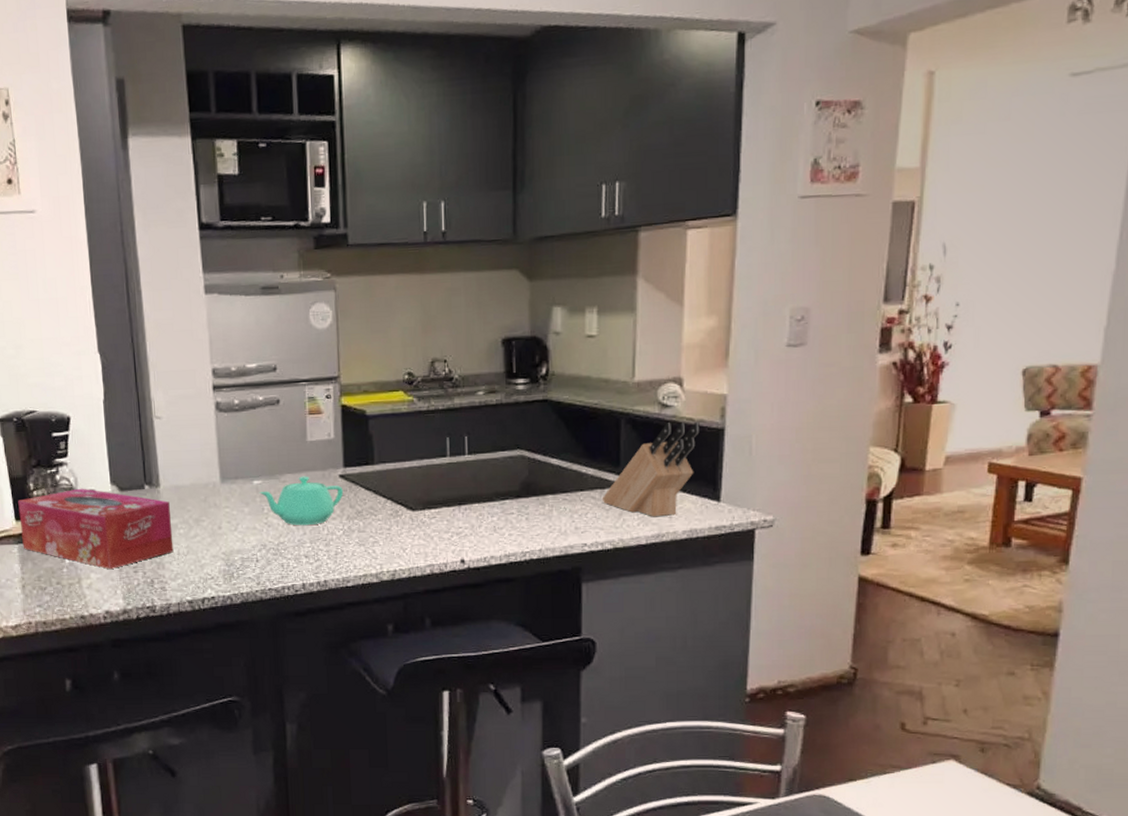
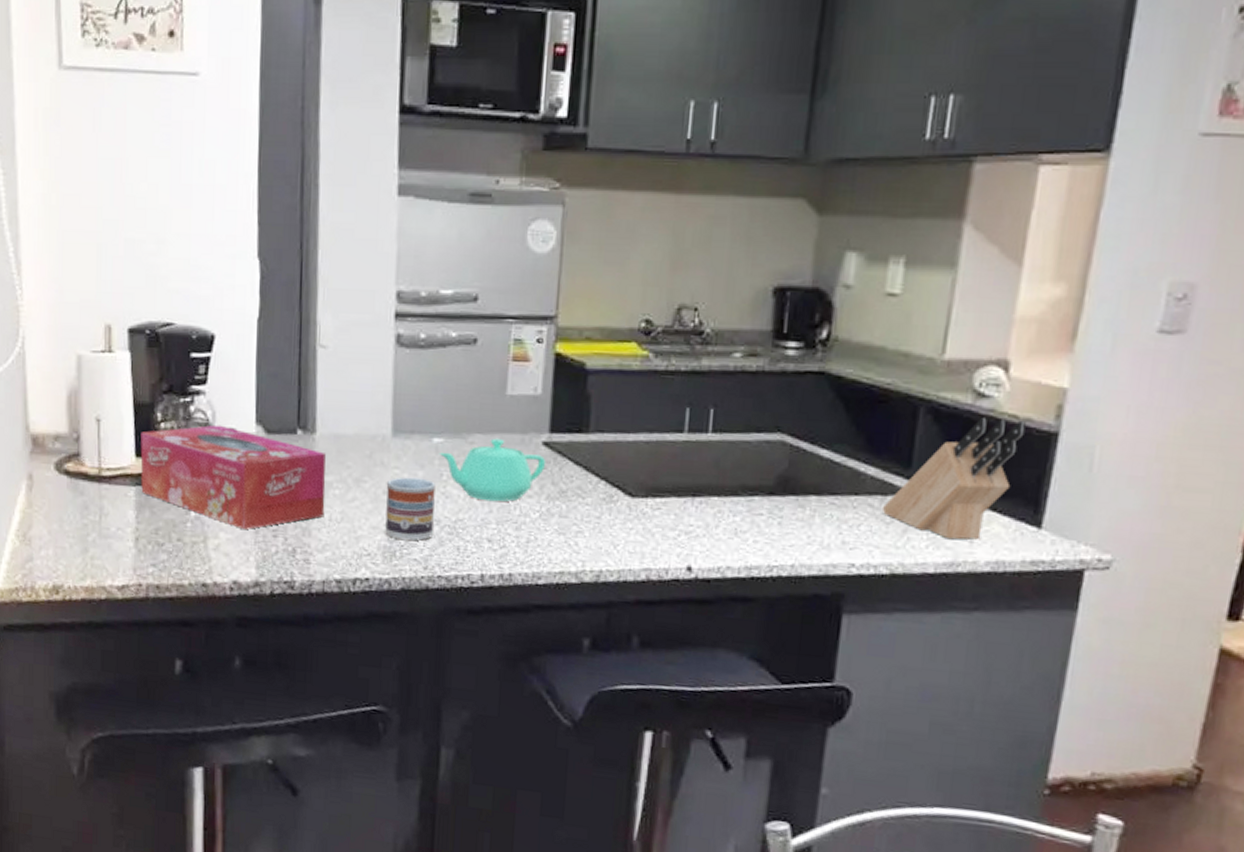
cup: none [220,513,261,564] -> present [385,477,435,541]

